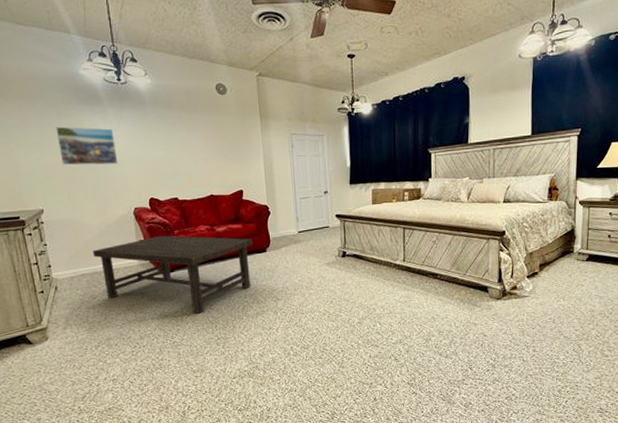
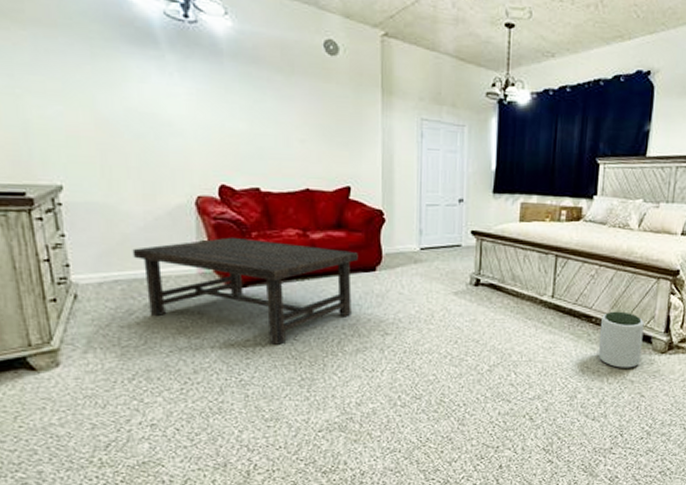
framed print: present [55,126,118,166] -> none [87,71,177,135]
plant pot: none [444,268,481,314] -> present [598,311,644,368]

